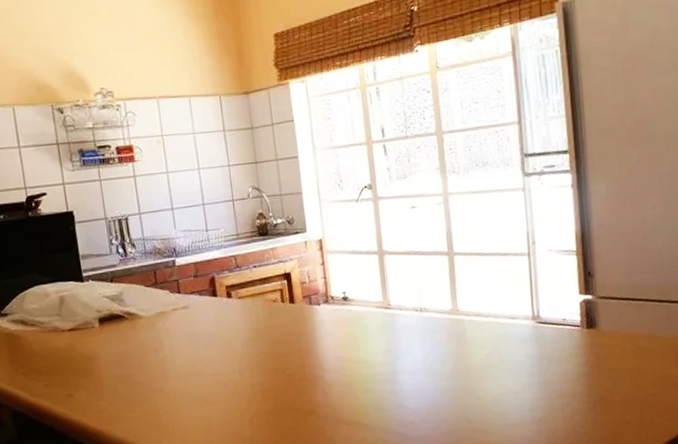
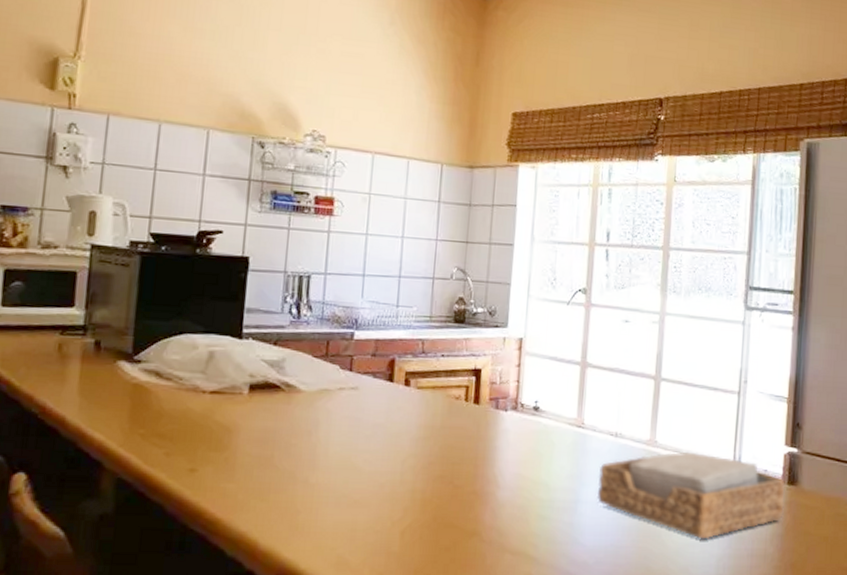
napkin holder: none [411,313,587,388] -> present [596,451,785,539]

